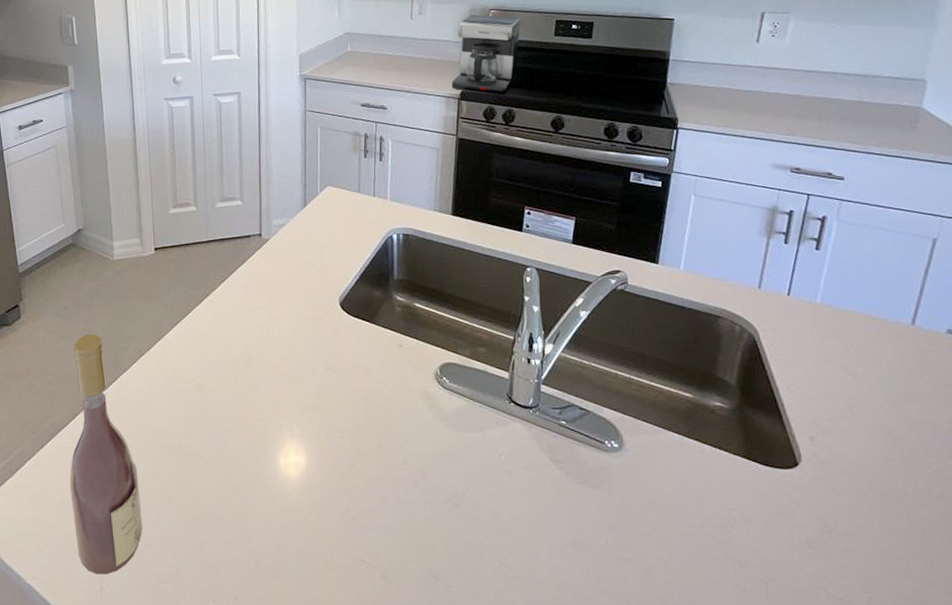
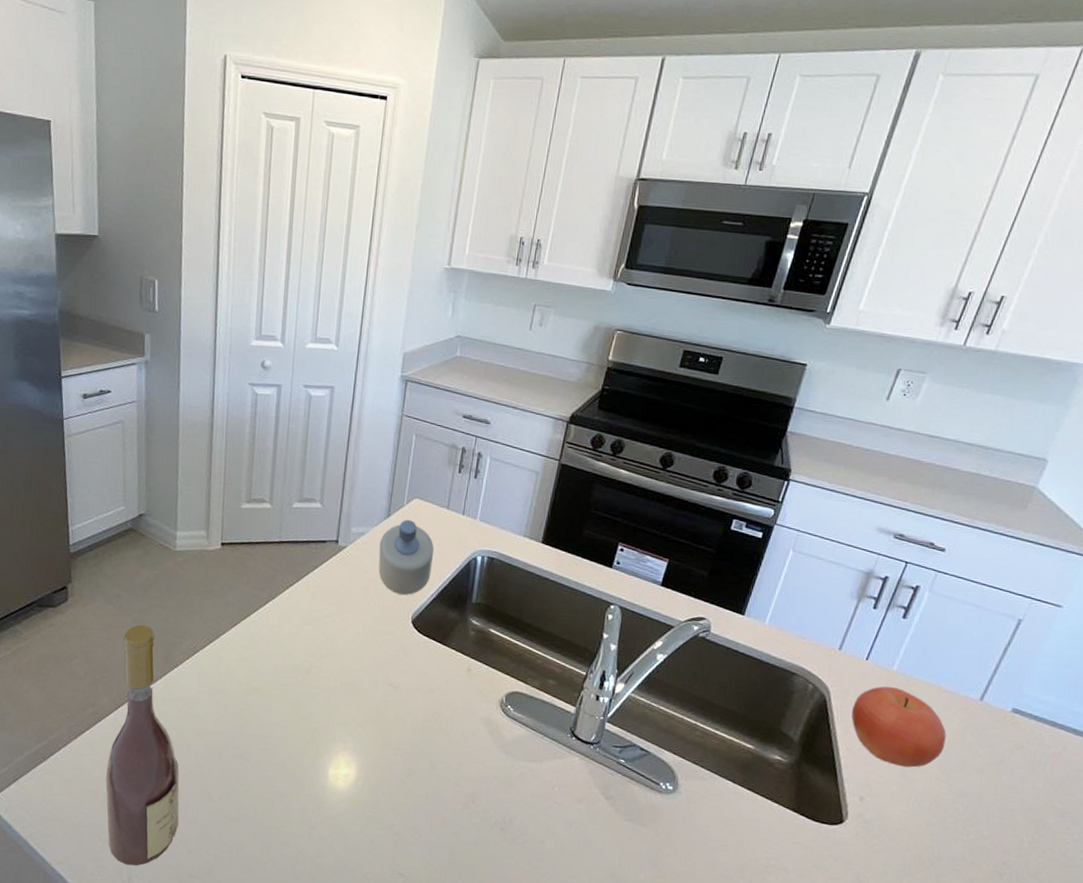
soap dispenser: none [300,207,352,279] -> present [378,520,434,595]
coffee maker: present [451,14,521,95] -> none [562,333,646,424]
fruit: none [784,319,886,401] -> present [851,686,947,768]

